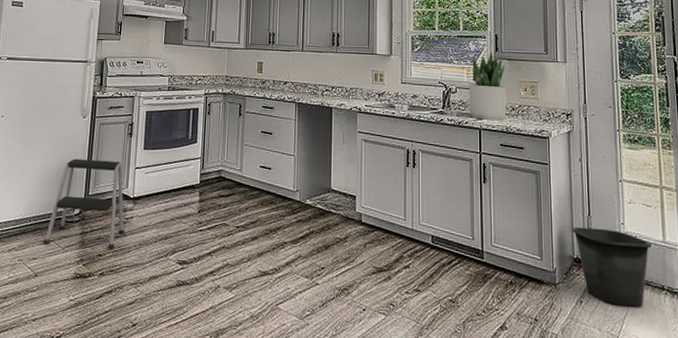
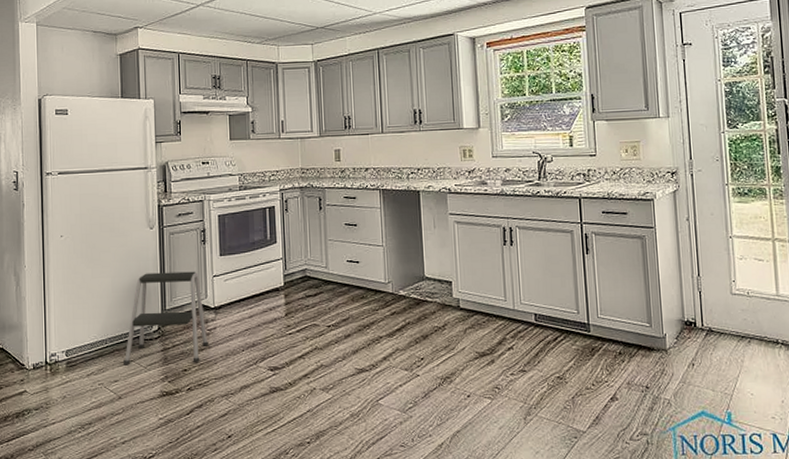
planter: present [469,52,508,121] -> none [565,114,608,188]
waste bin: present [571,226,653,307] -> none [680,288,766,364]

